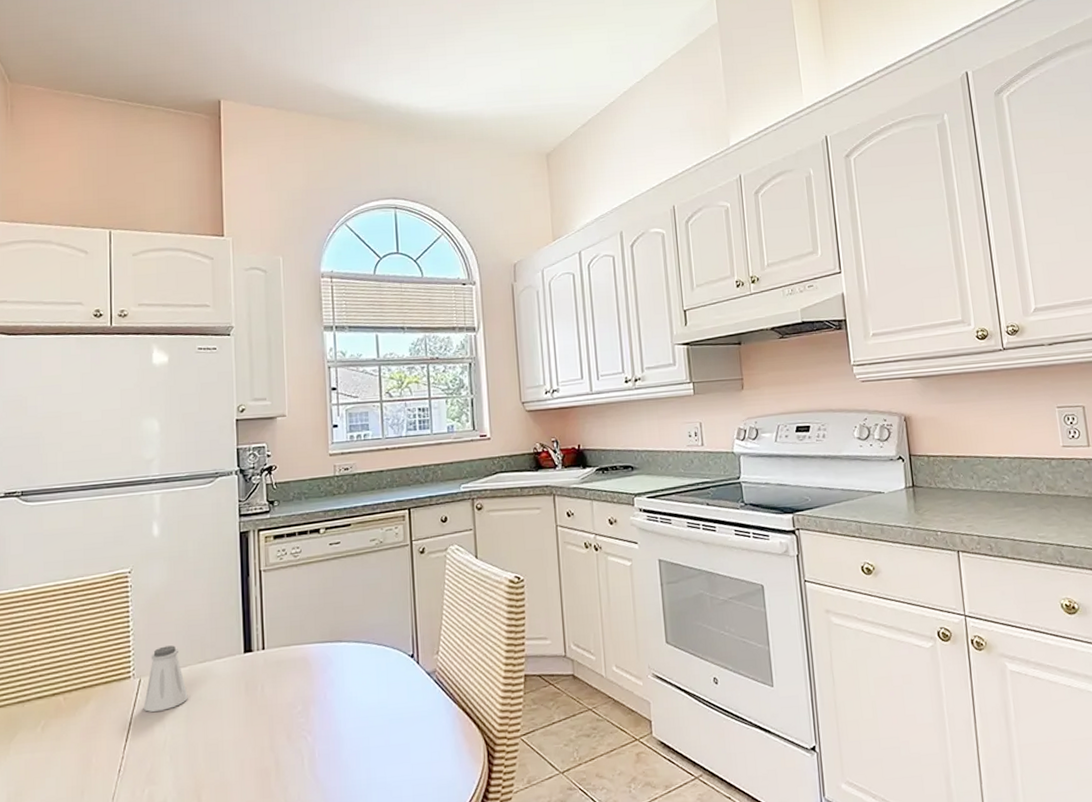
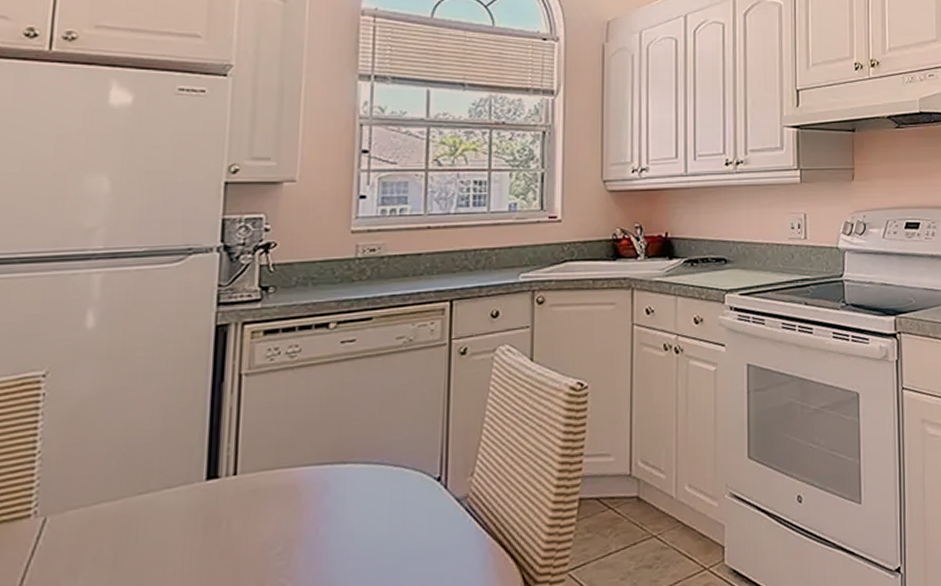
saltshaker: present [143,645,188,712] -> none [45,472,117,562]

